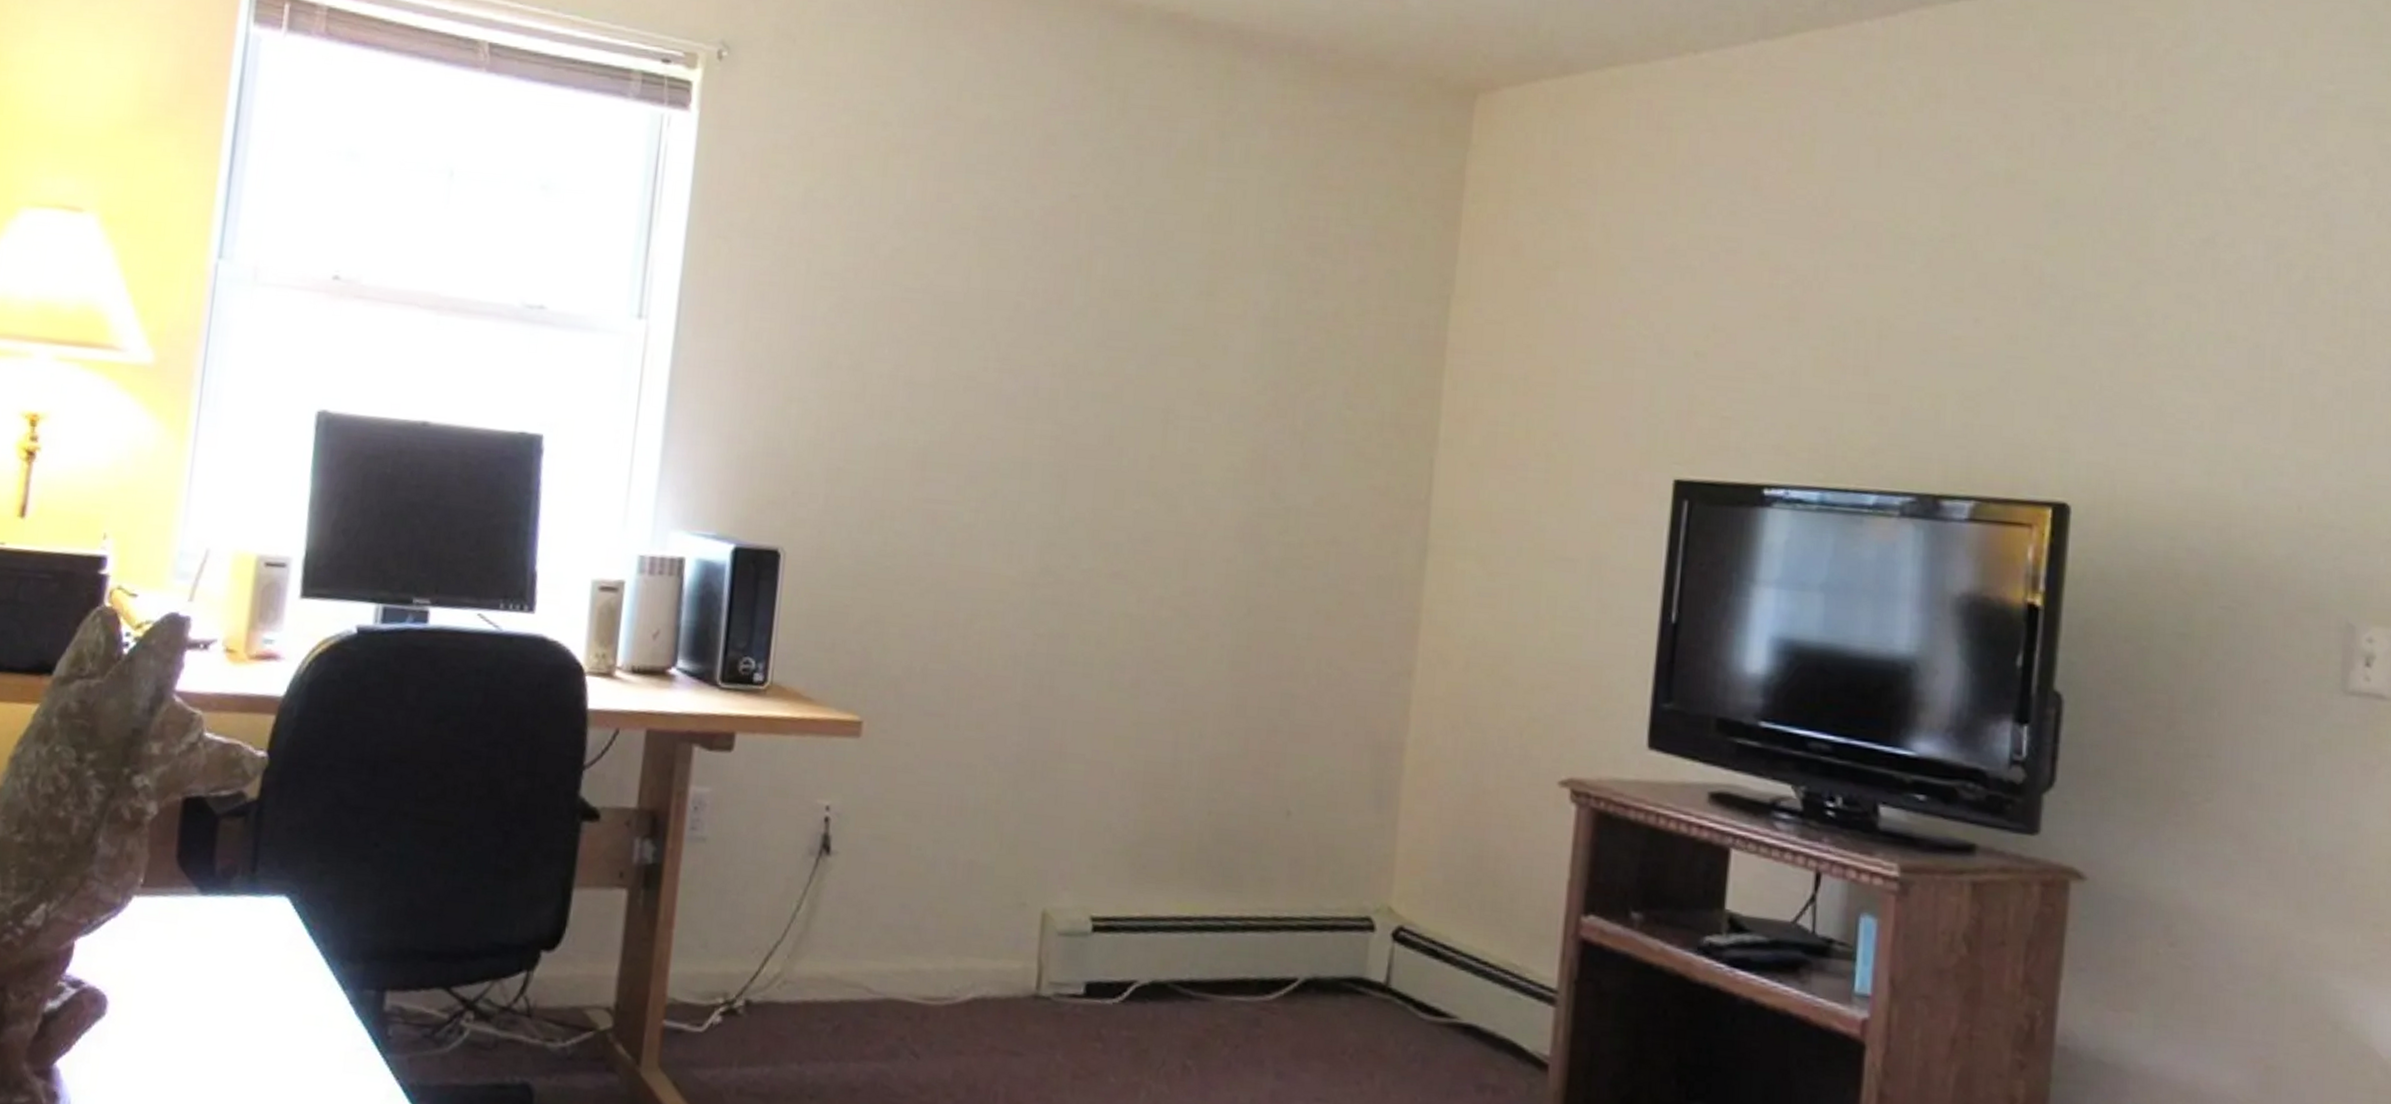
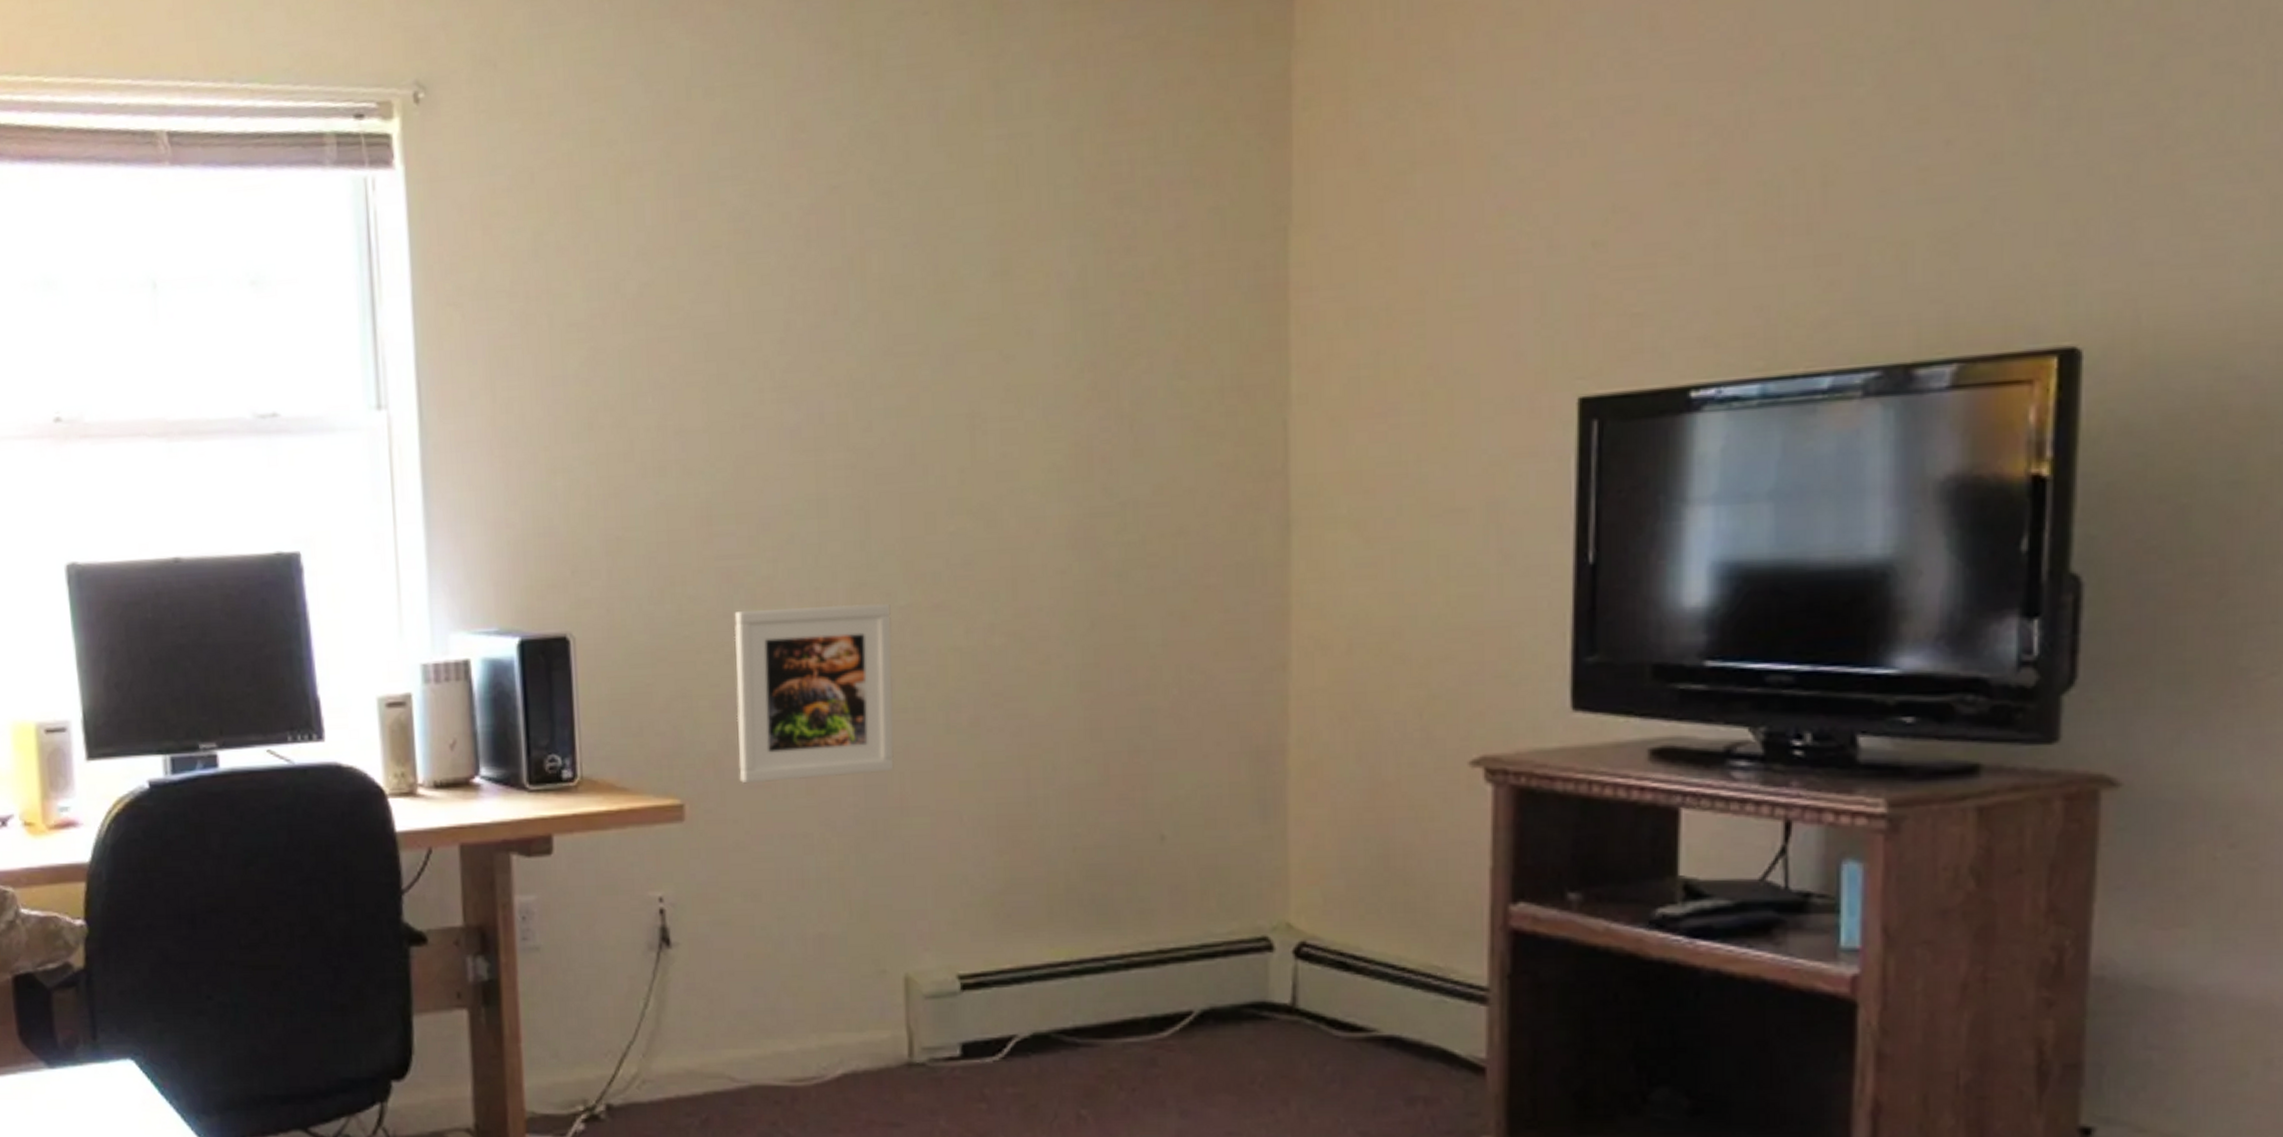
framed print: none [916,550,1074,718] -> present [734,603,895,784]

